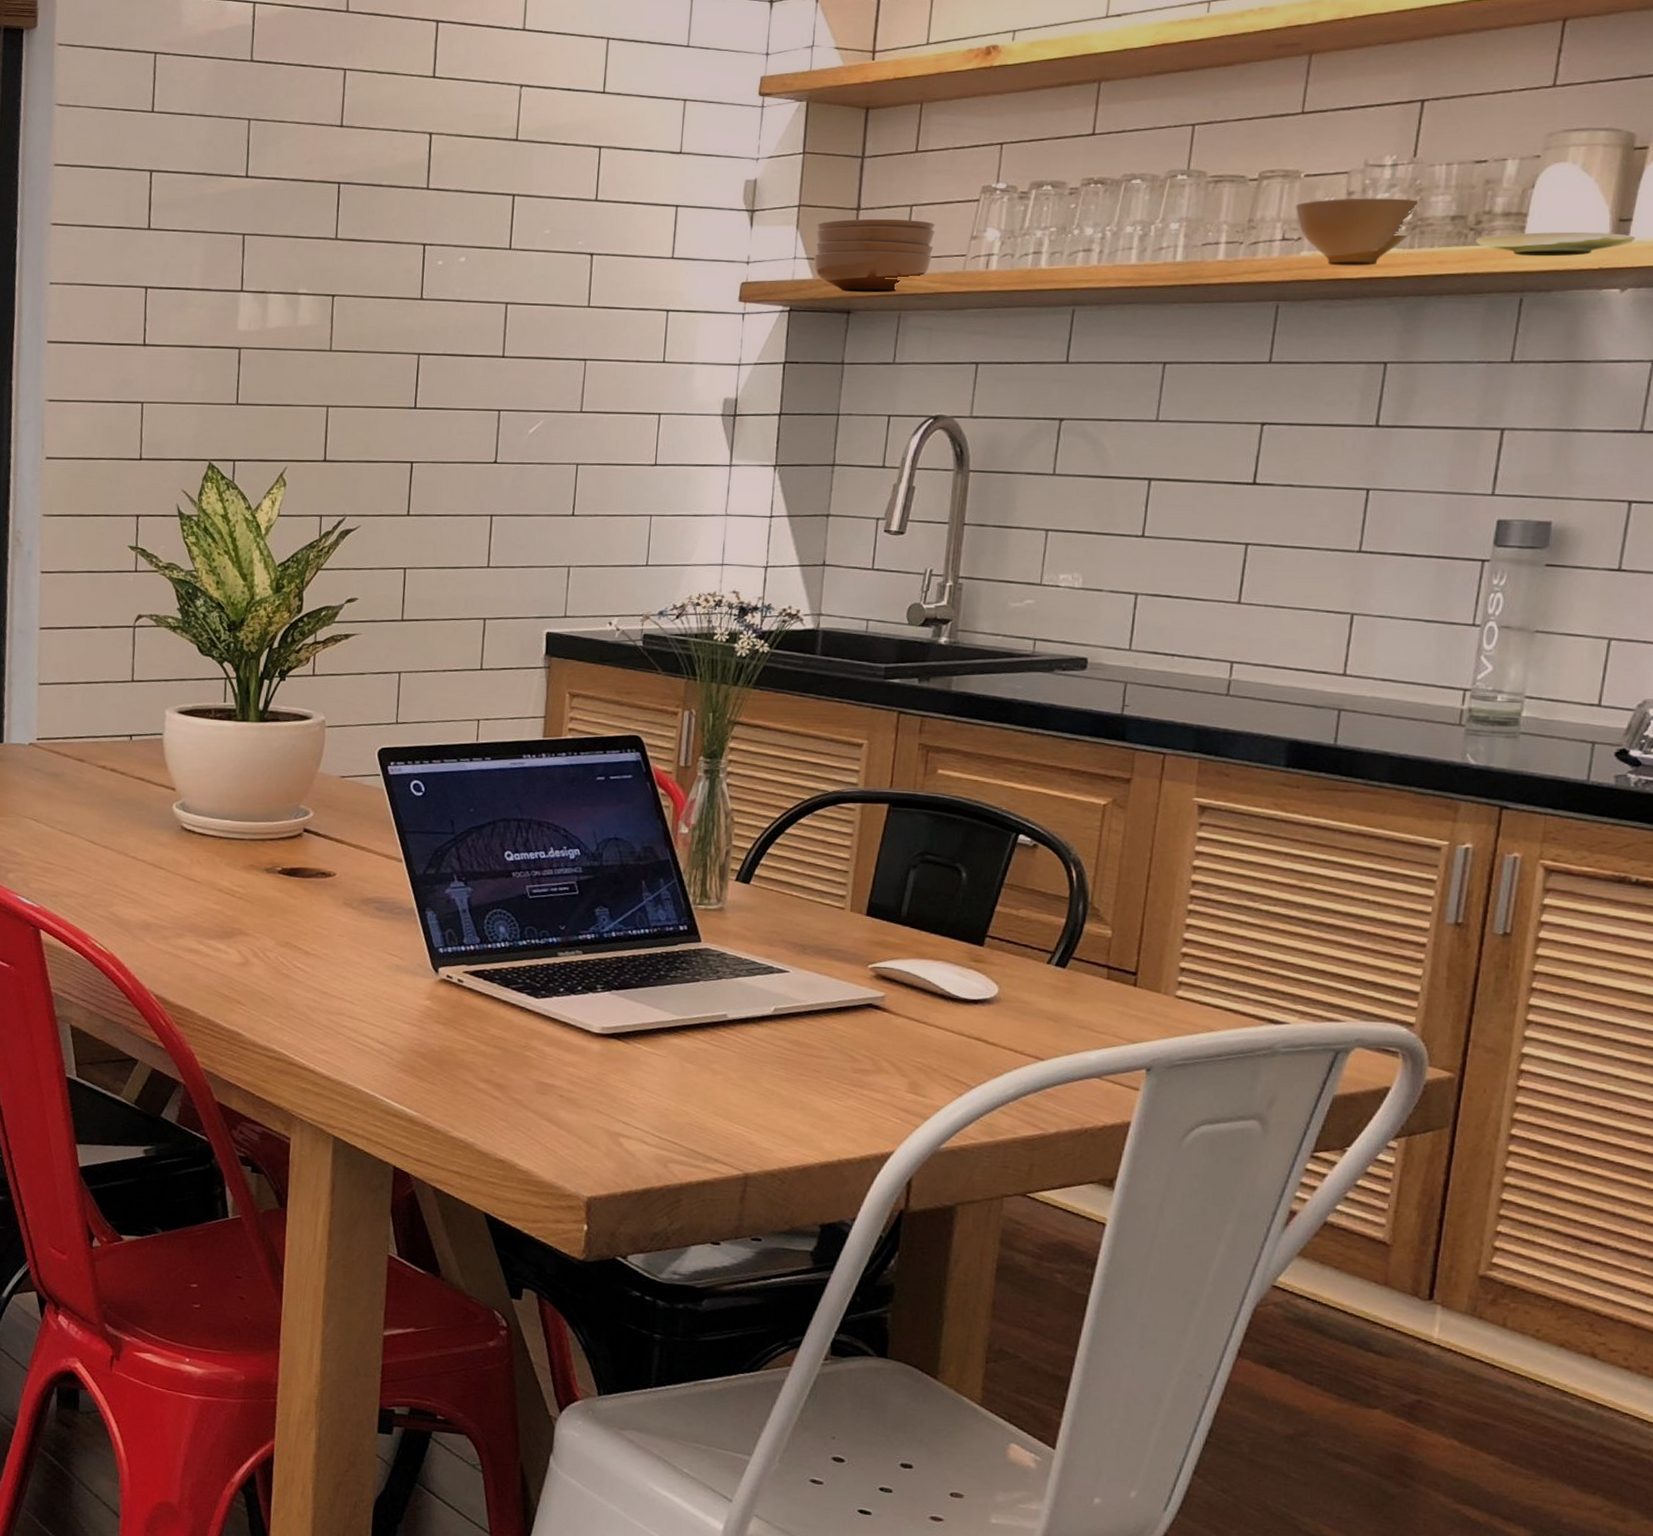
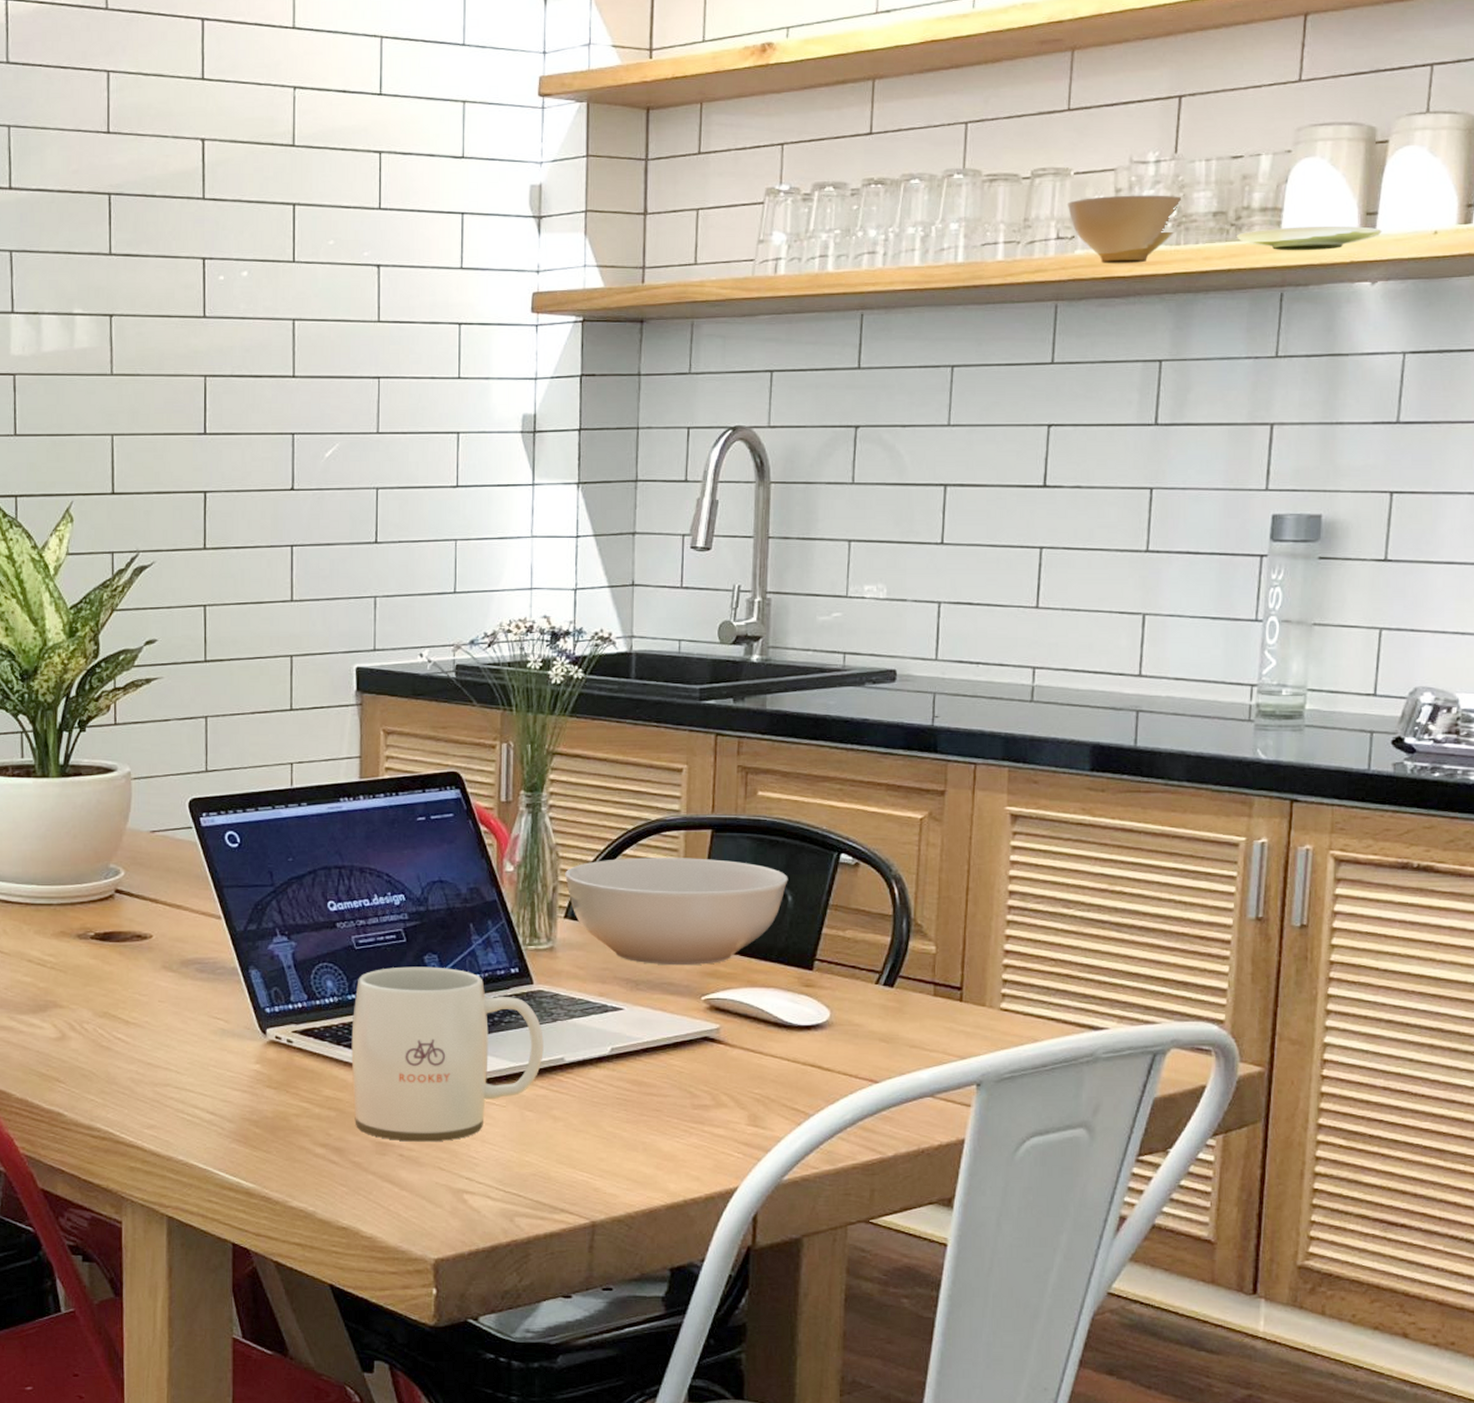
mug: none [518,917,708,1086] -> present [351,966,544,1142]
bowl: none [739,826,964,934] -> present [565,857,788,966]
bowl: present [814,218,936,293] -> none [604,223,723,301]

